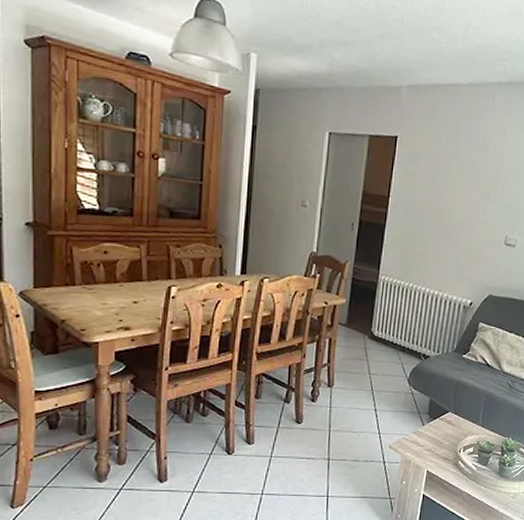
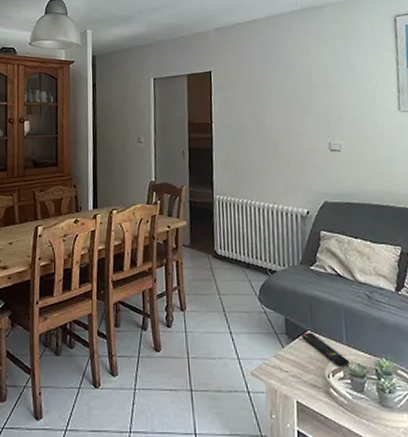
remote control: none [441,413,480,443] -> present [300,332,349,366]

